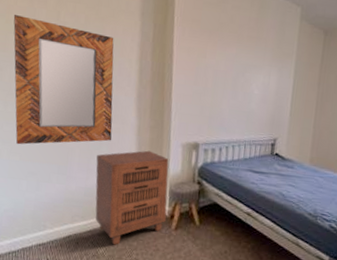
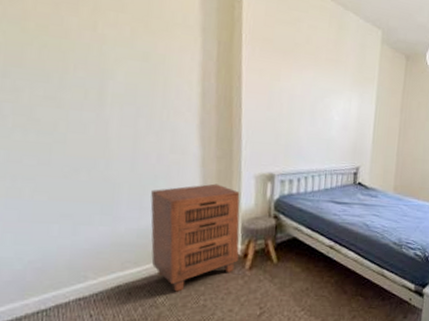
home mirror: present [13,15,114,145] -> none [32,22,170,182]

